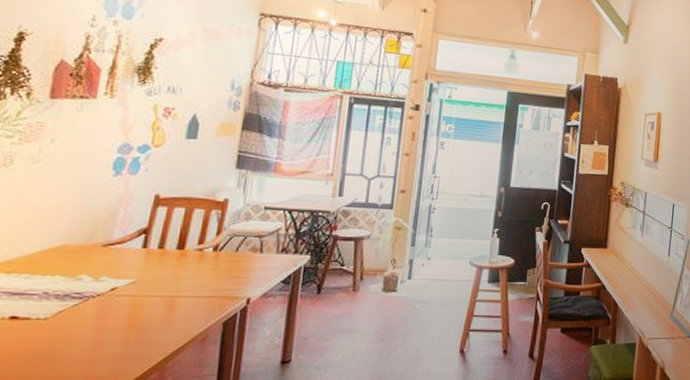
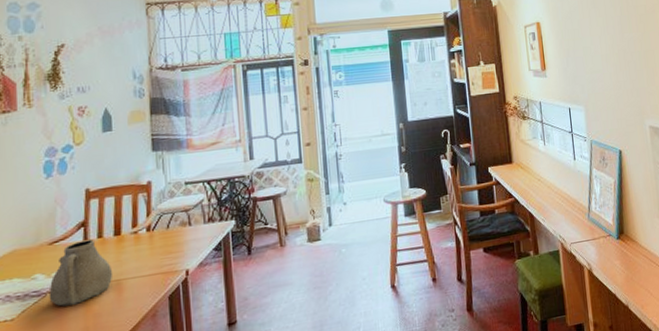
teapot: none [91,248,168,314] -> present [48,239,113,307]

